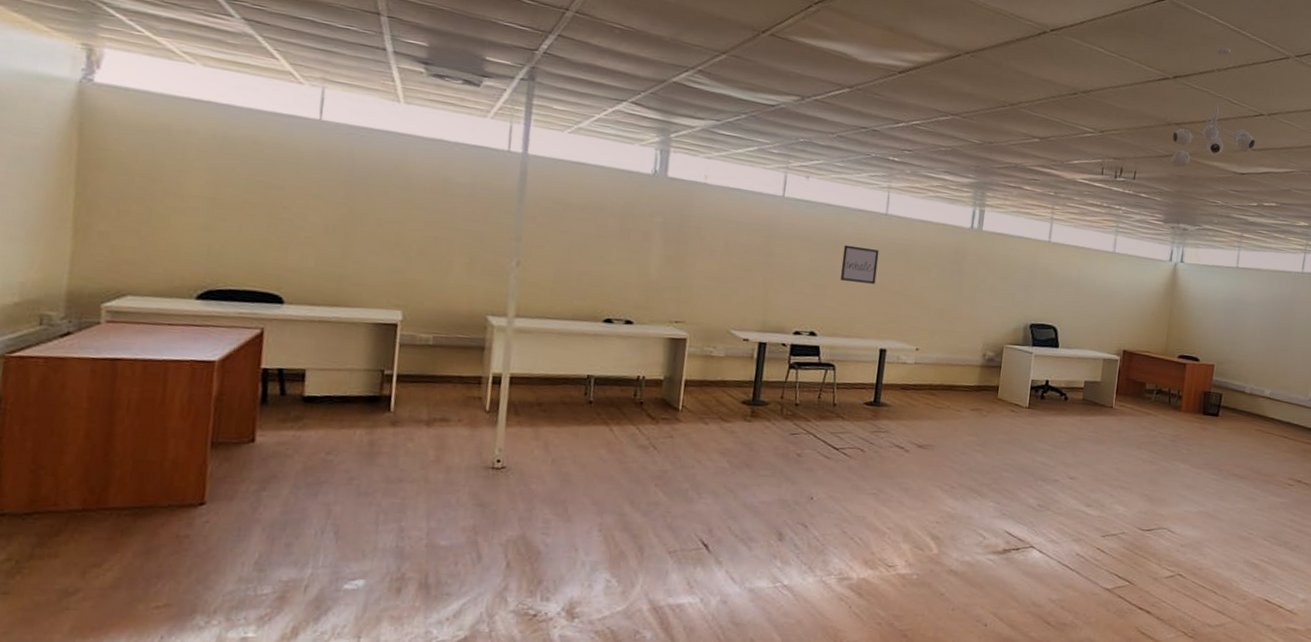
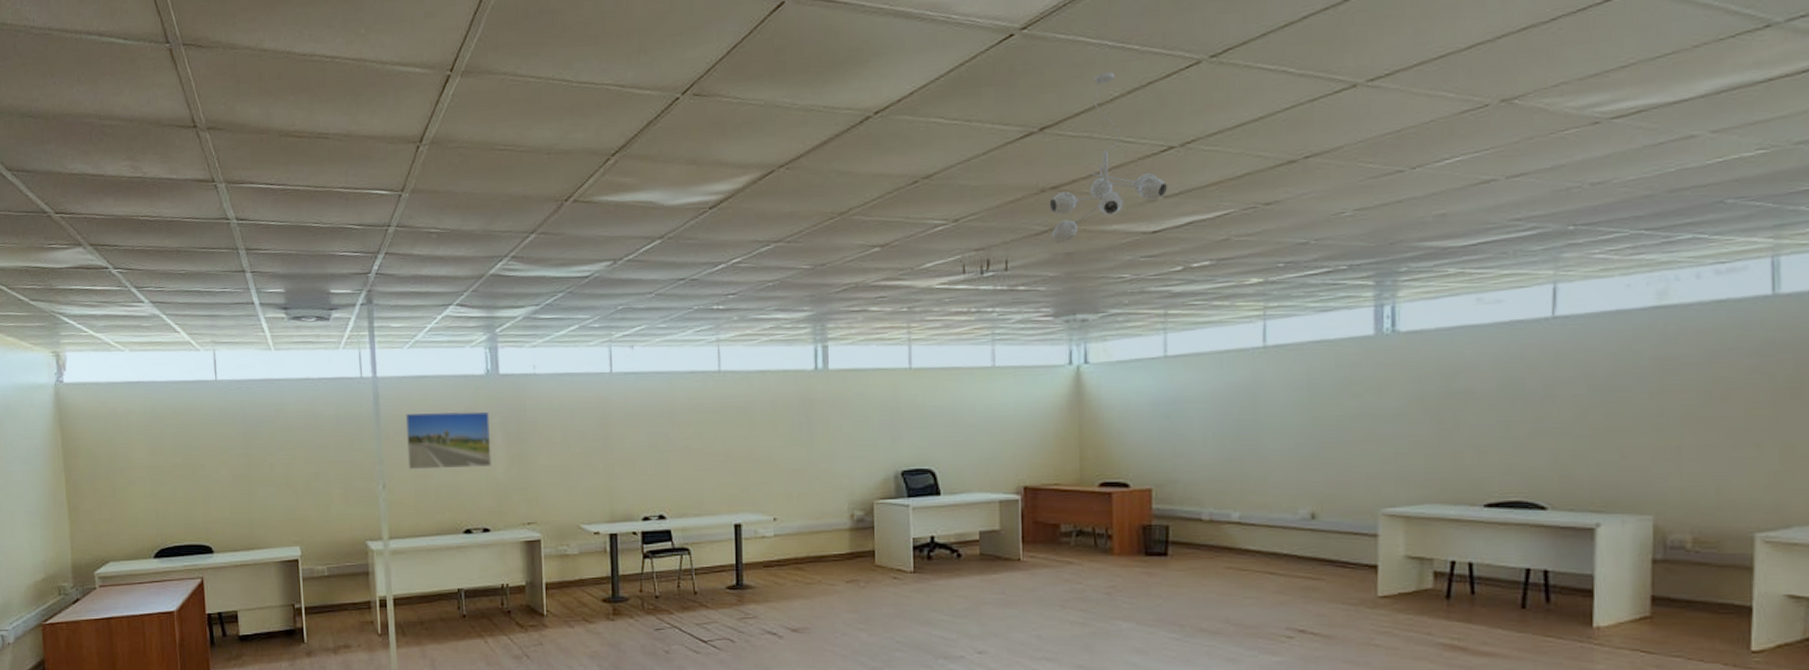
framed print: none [549,195,650,262] -> present [405,411,491,470]
wall art: present [840,244,880,284] -> none [680,412,719,453]

